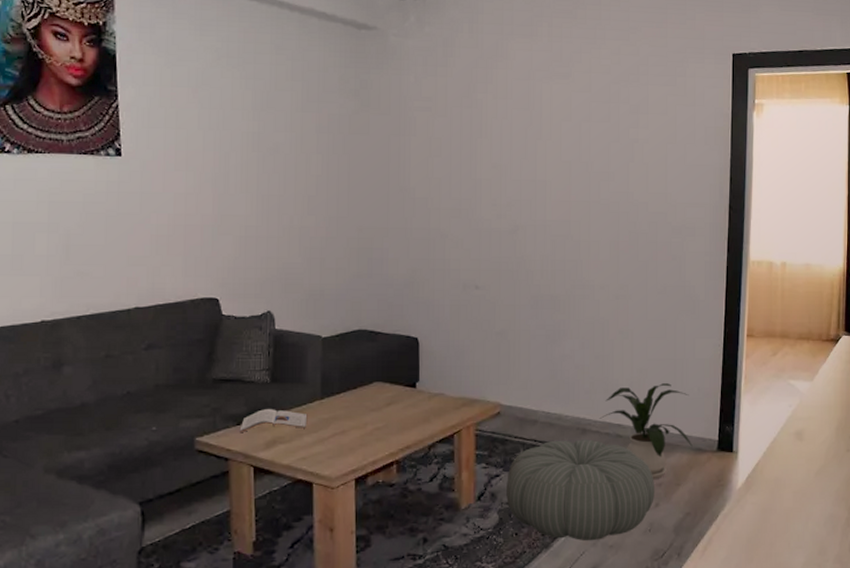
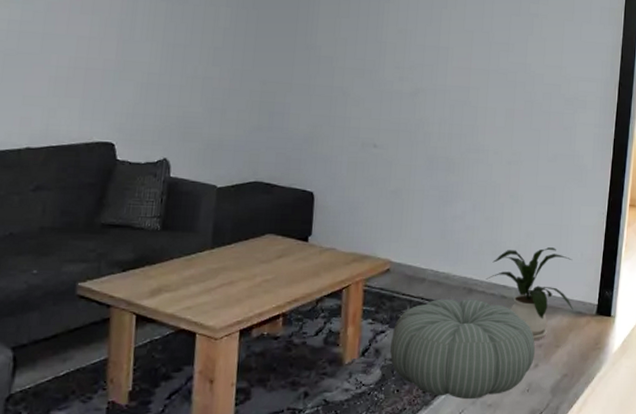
magazine: present [239,409,308,433] -> none [124,257,196,280]

